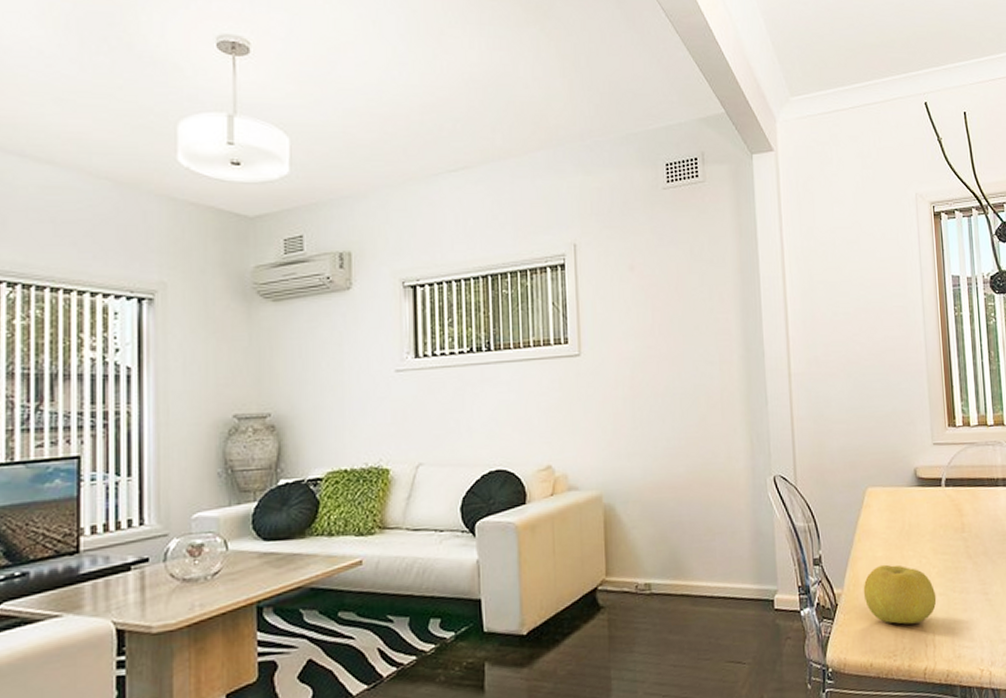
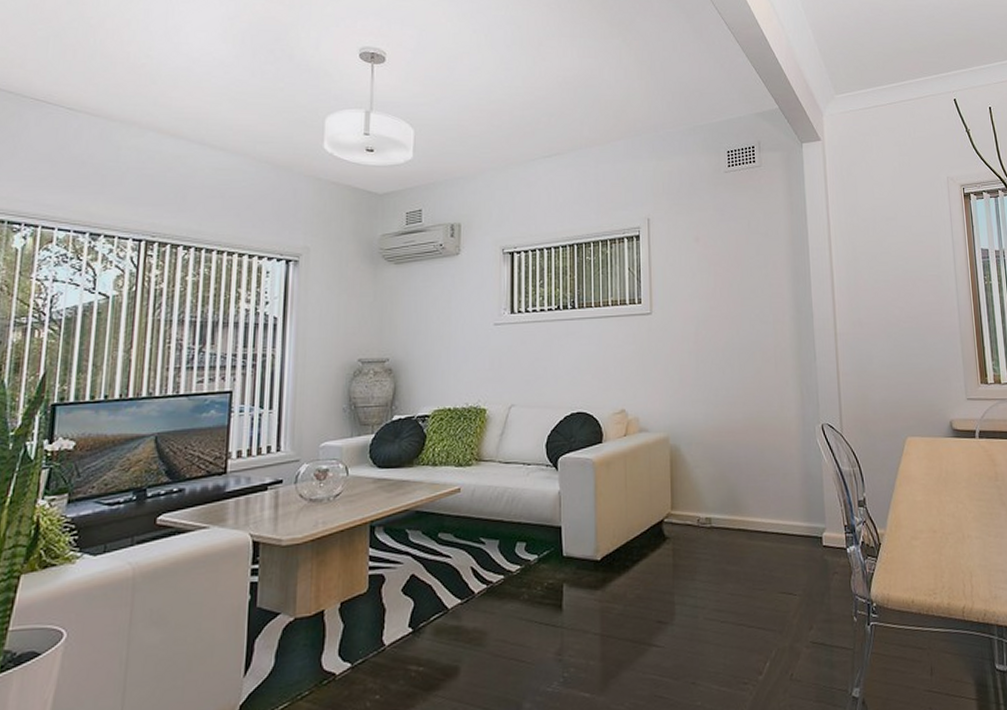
fruit: present [863,564,937,625] -> none [904,508,973,565]

